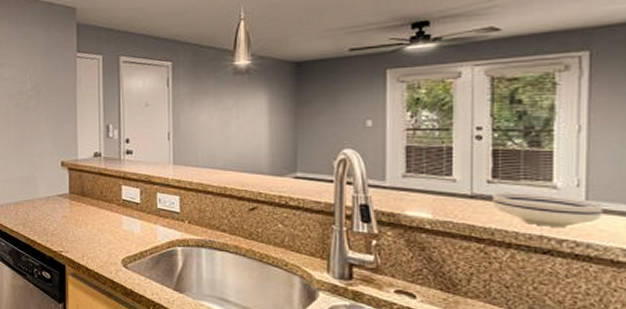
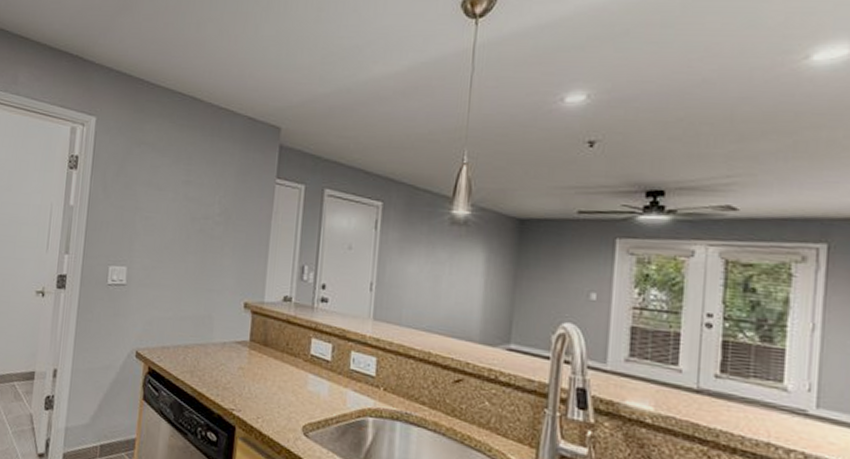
bowl: present [491,191,603,227] -> none [718,389,835,436]

